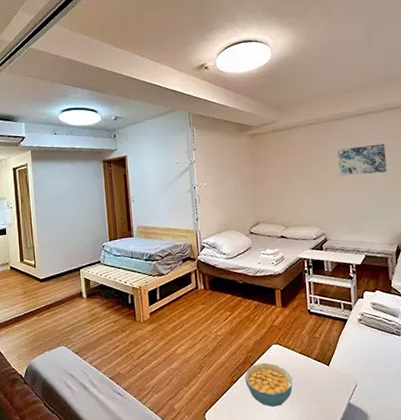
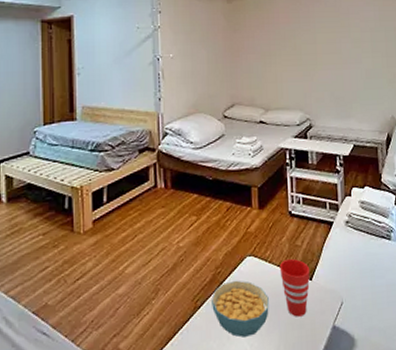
cup: none [300,347,328,394] -> present [279,258,310,317]
wall art: present [337,143,387,176] -> none [324,17,377,52]

